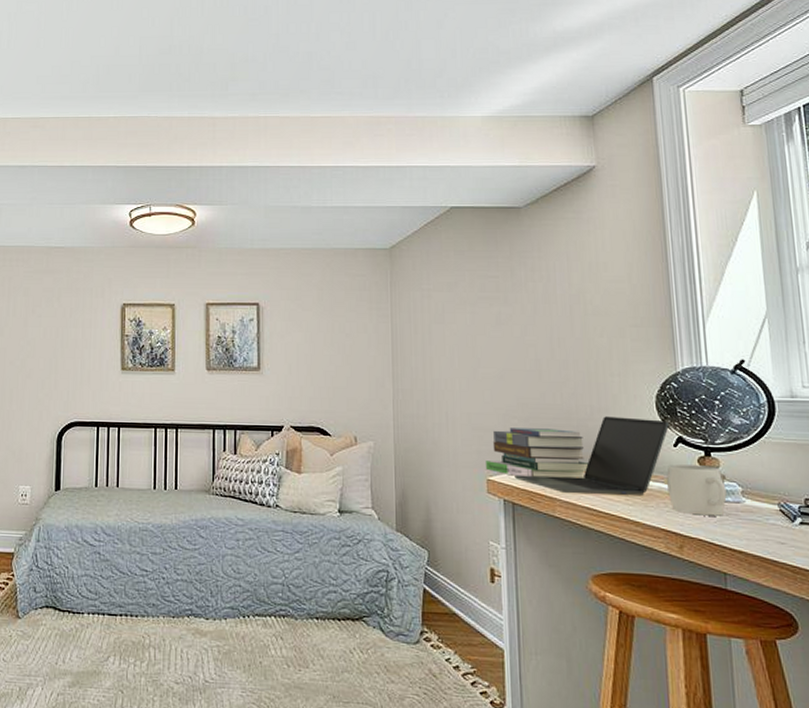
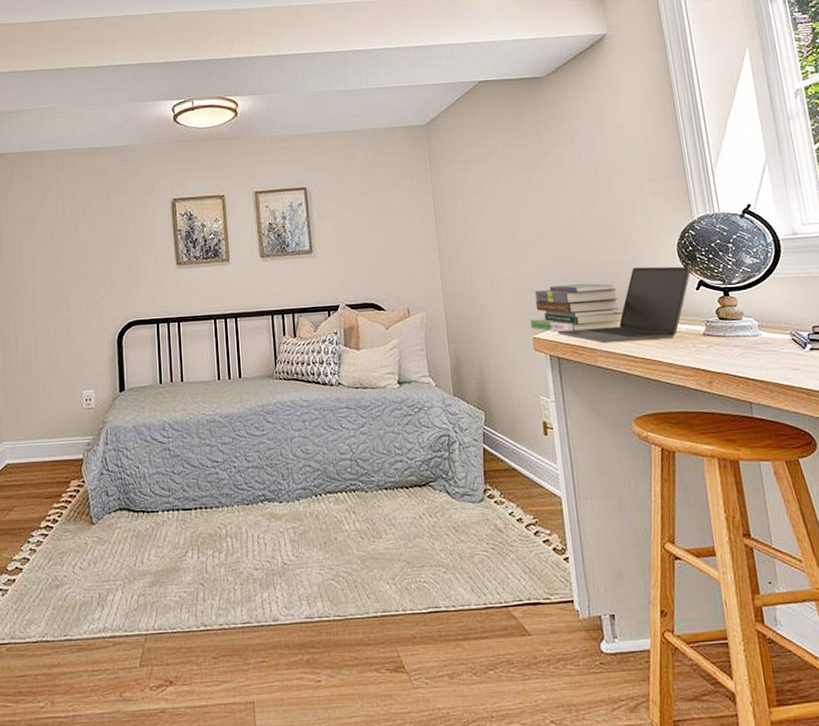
mug: present [666,464,727,516] -> none [692,304,746,352]

